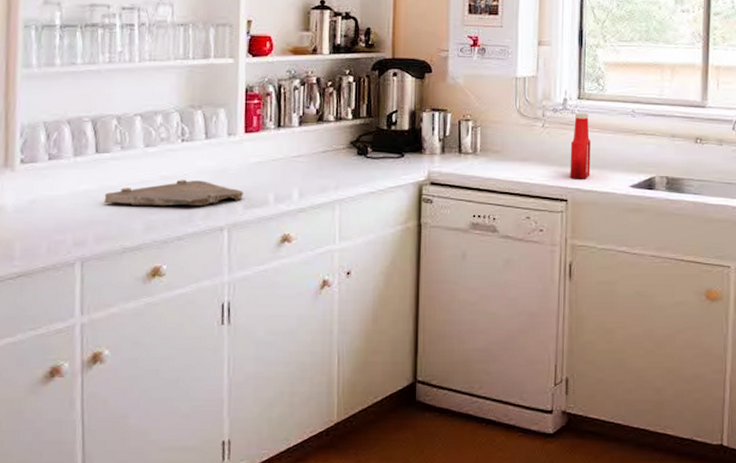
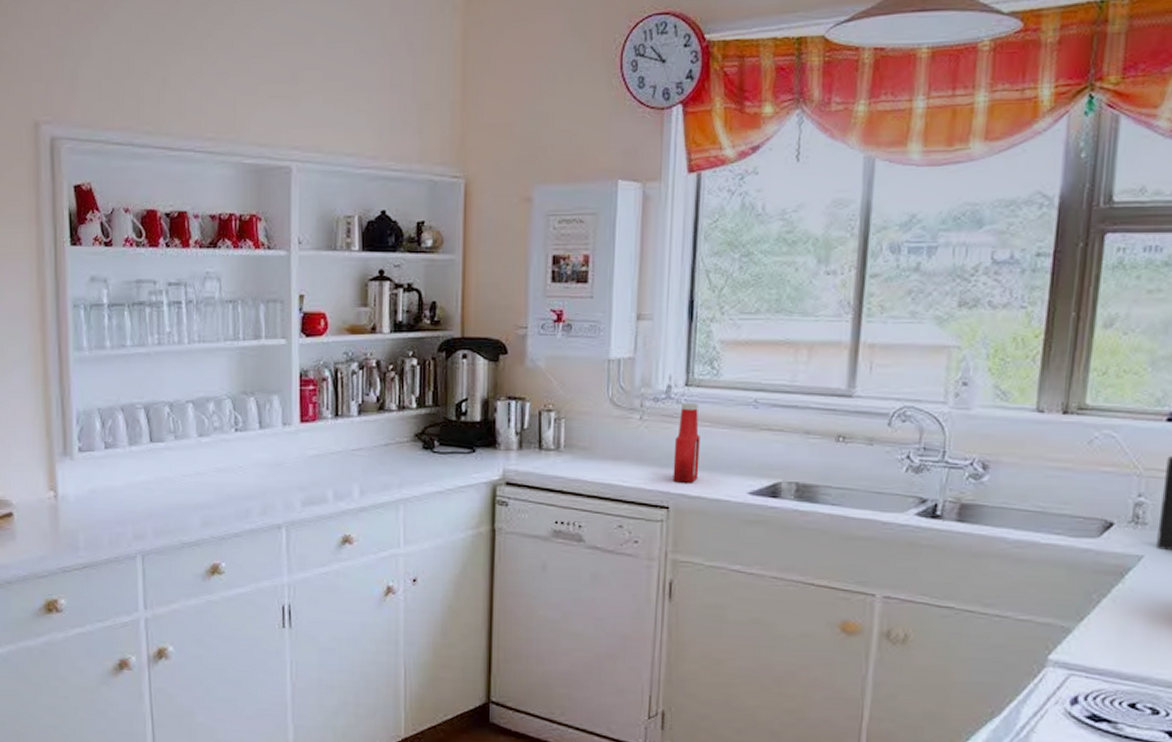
cutting board: present [104,179,243,207] -> none [160,472,301,501]

